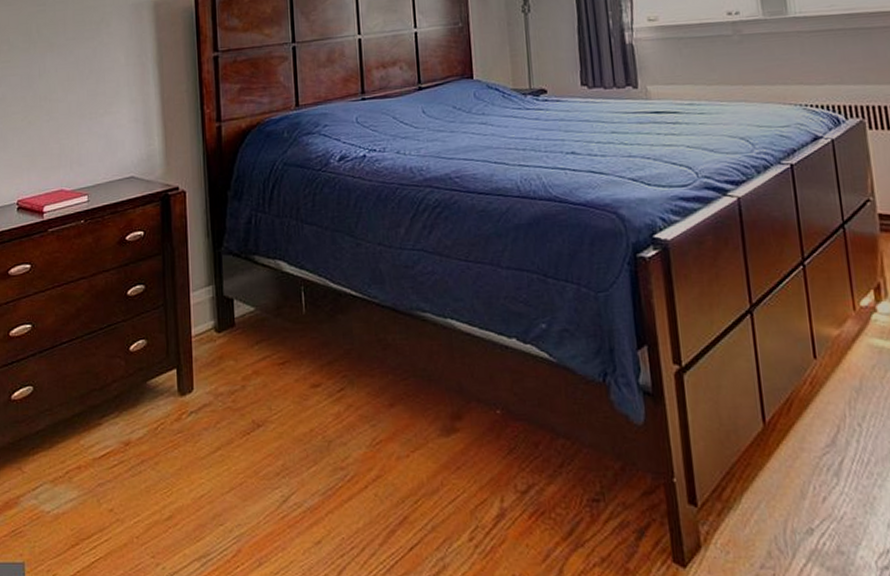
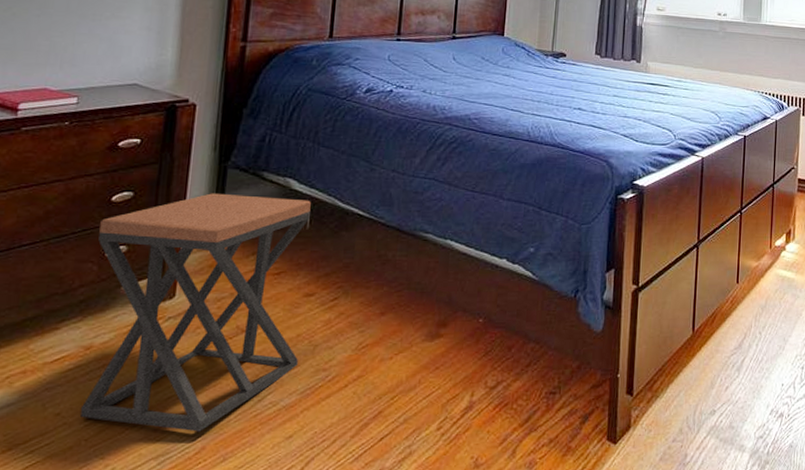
stool: none [121,281,315,533] -> present [81,193,311,432]

